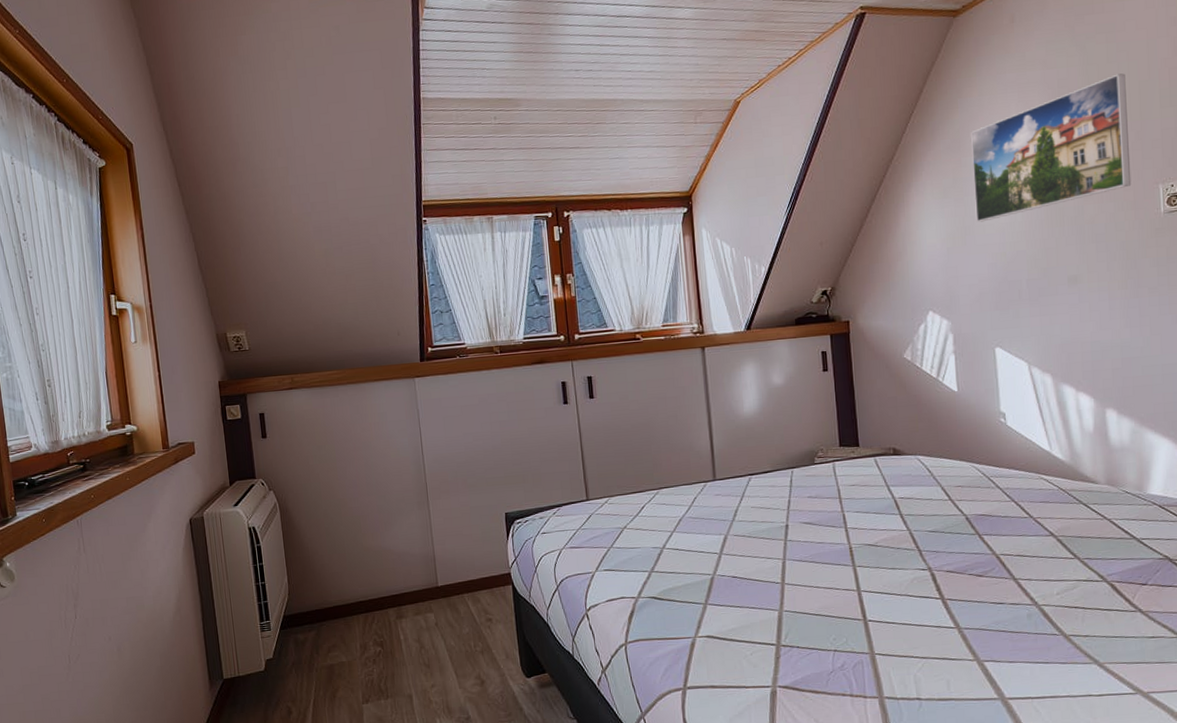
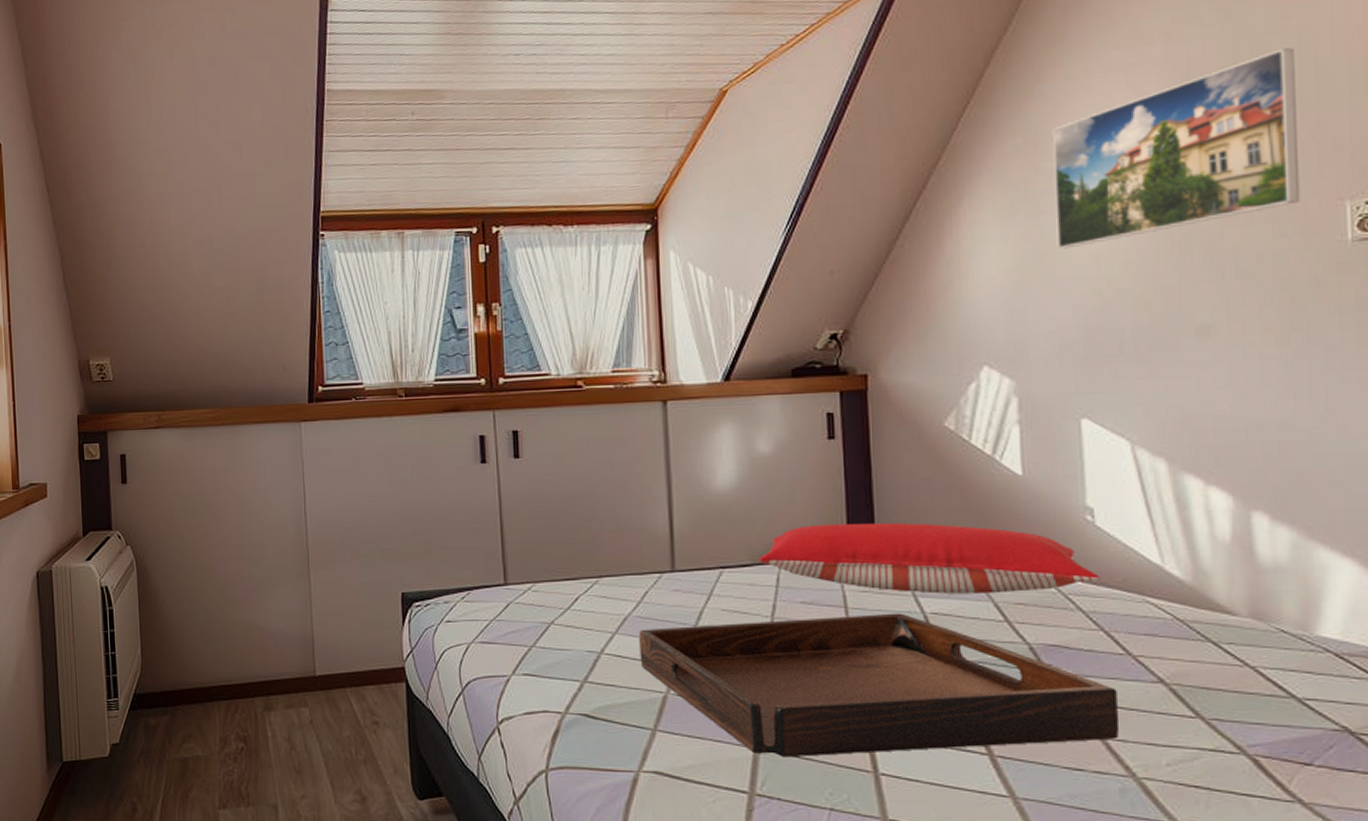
serving tray: none [691,499,1026,615] -> present [639,613,1118,758]
pillow: none [776,431,1011,484] -> present [758,523,1100,594]

